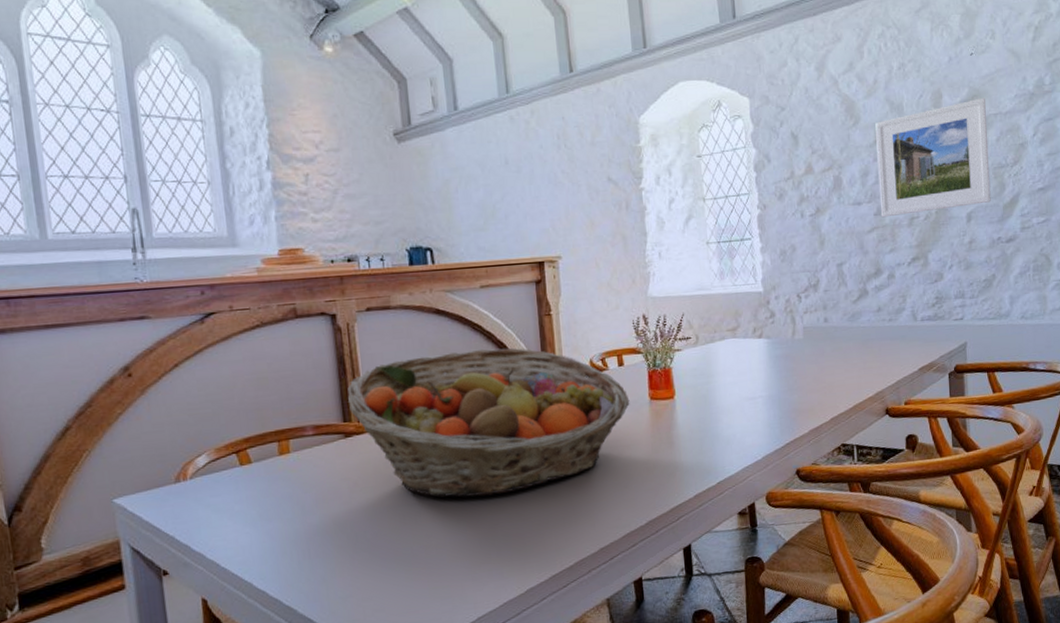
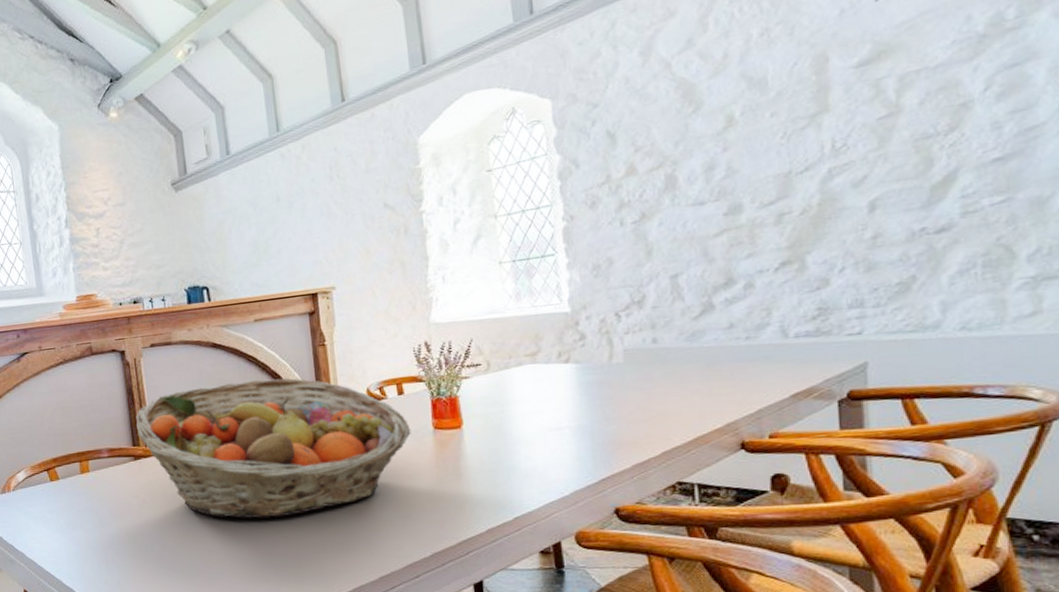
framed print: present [875,97,991,218] -> none [725,51,910,217]

